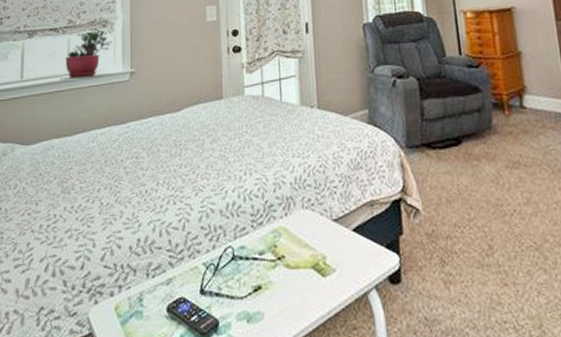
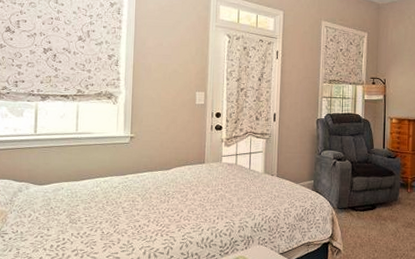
succulent plant: present [60,28,114,81] -> none [69,99,116,139]

